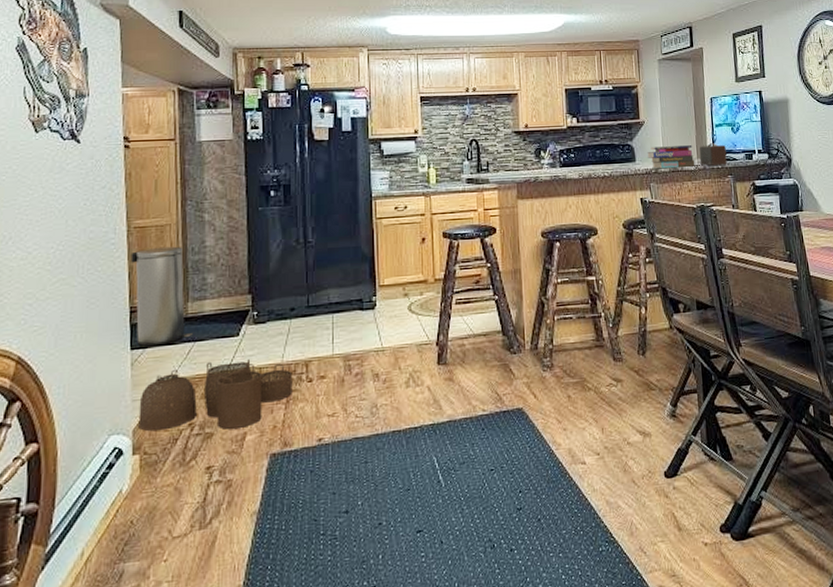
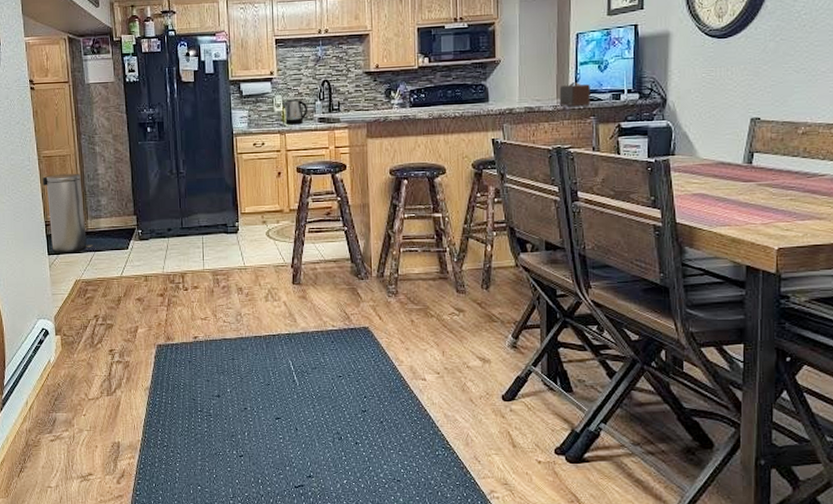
woven basket: present [138,358,293,432] -> none [57,268,172,322]
kettle: none [429,159,456,187] -> present [283,99,308,125]
books: present [647,145,695,169] -> none [502,85,554,110]

